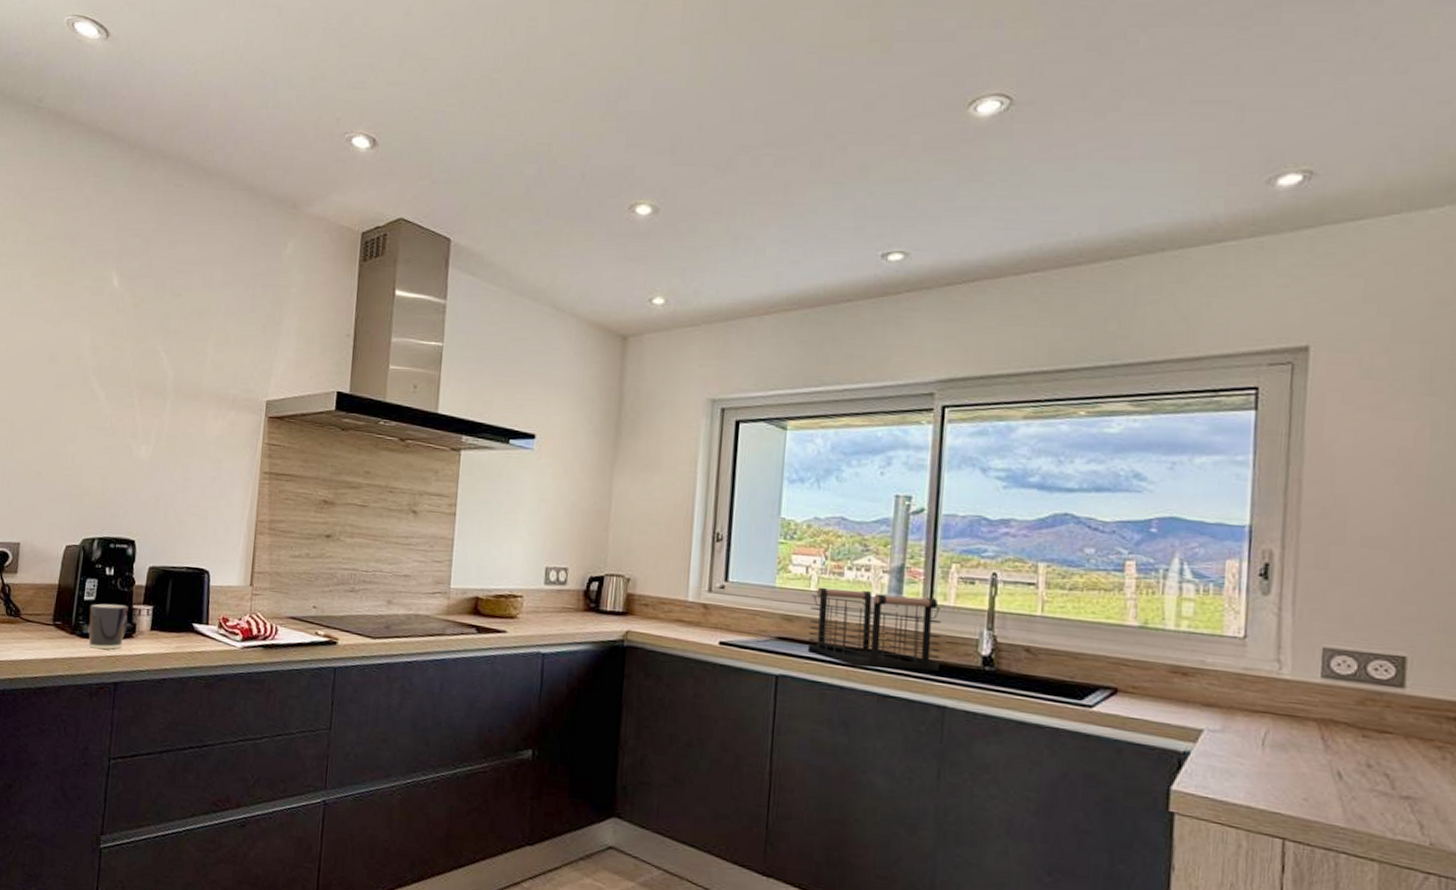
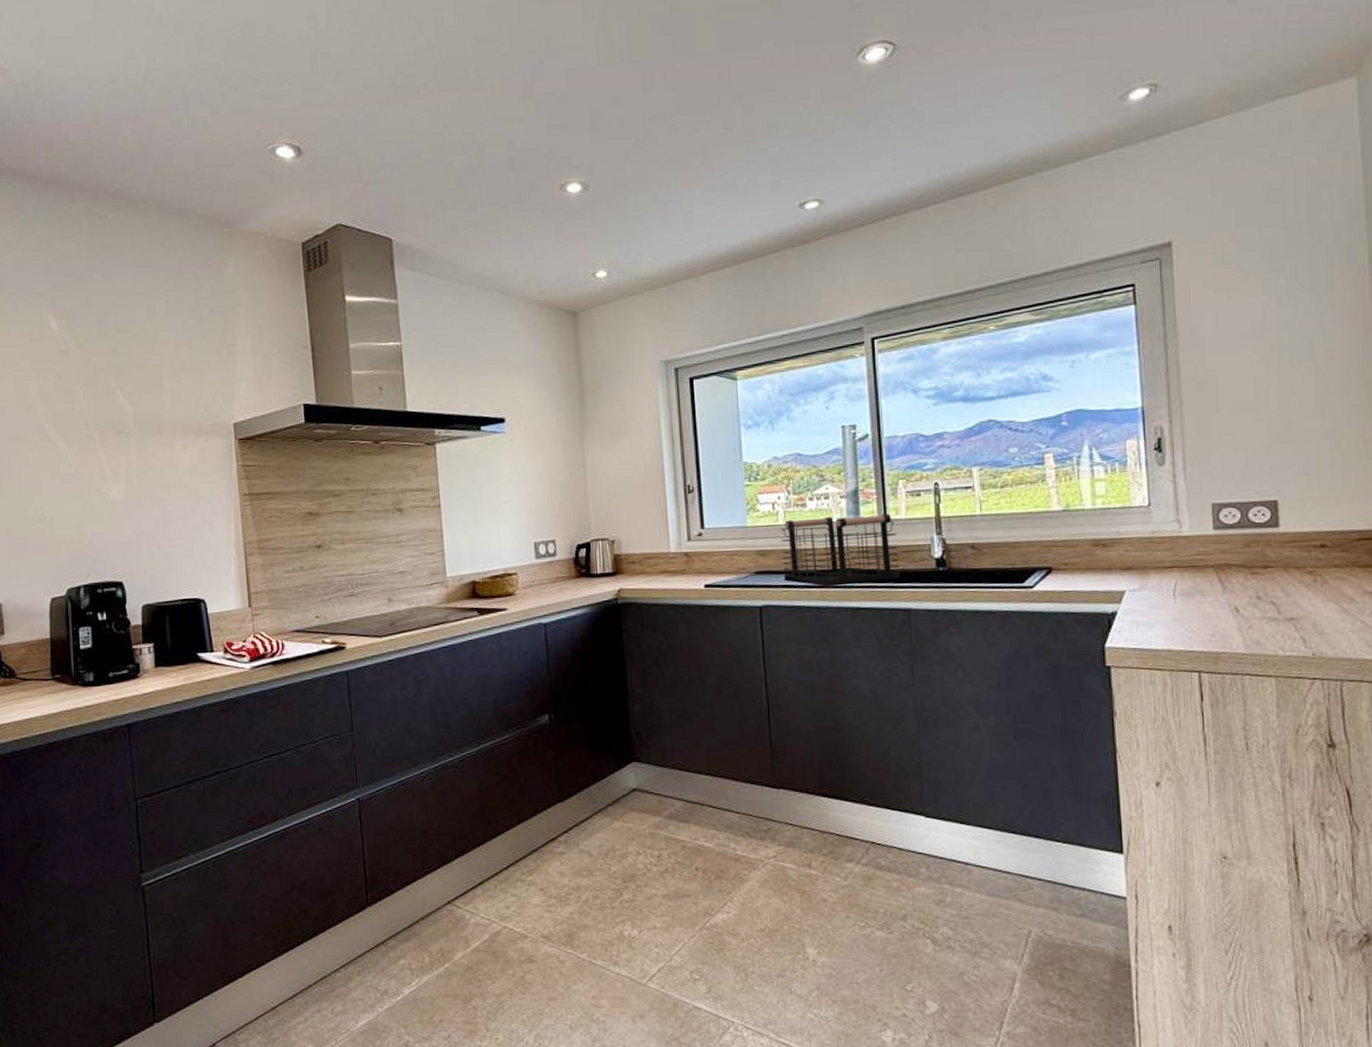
mug: present [88,603,128,650] -> none [87,647,131,695]

